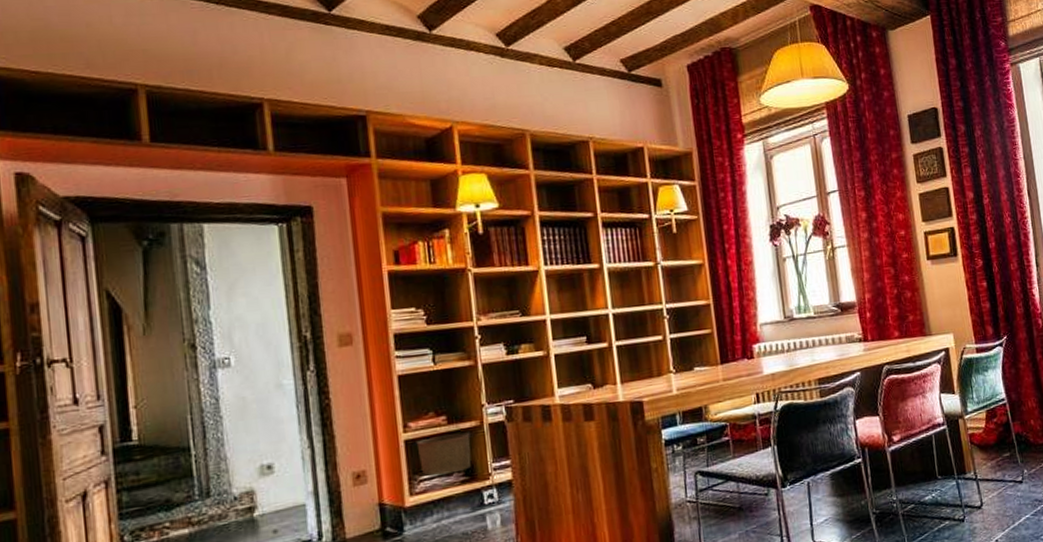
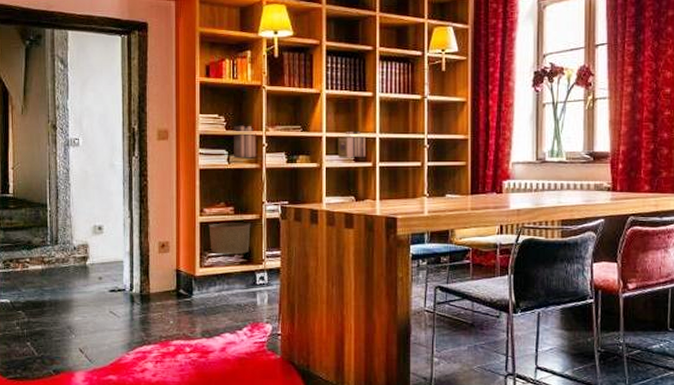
books: none [436,316,469,356] -> present [234,125,256,157]
books: none [564,309,600,342] -> present [338,132,367,158]

